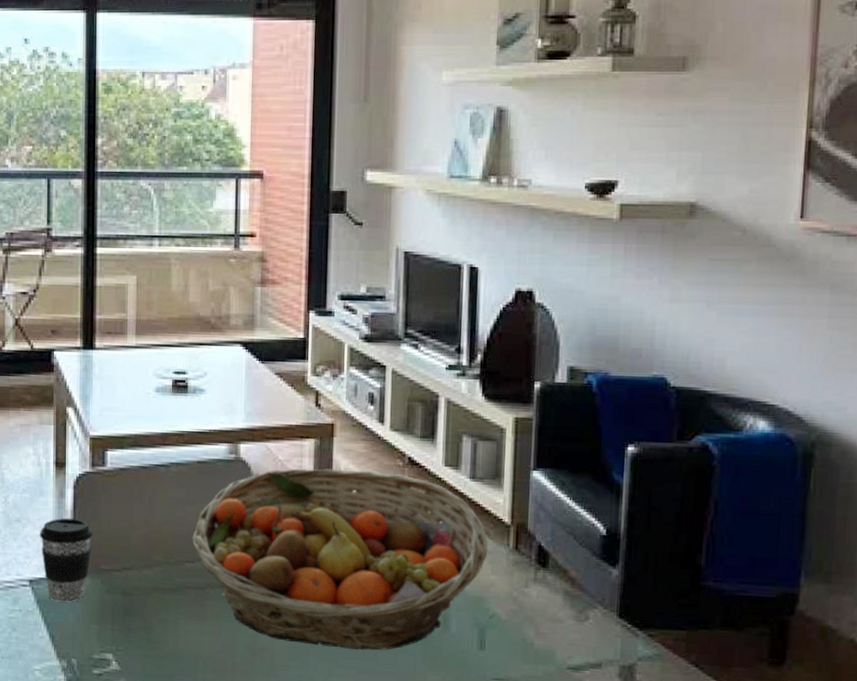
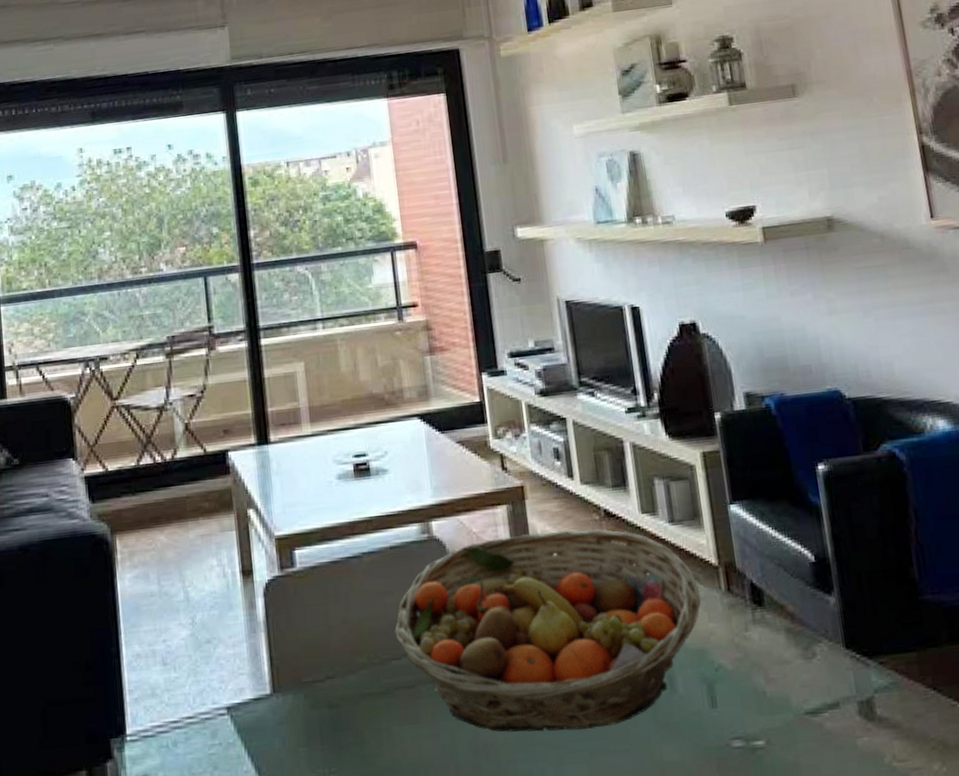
coffee cup: present [39,517,93,602] -> none [232,629,290,727]

